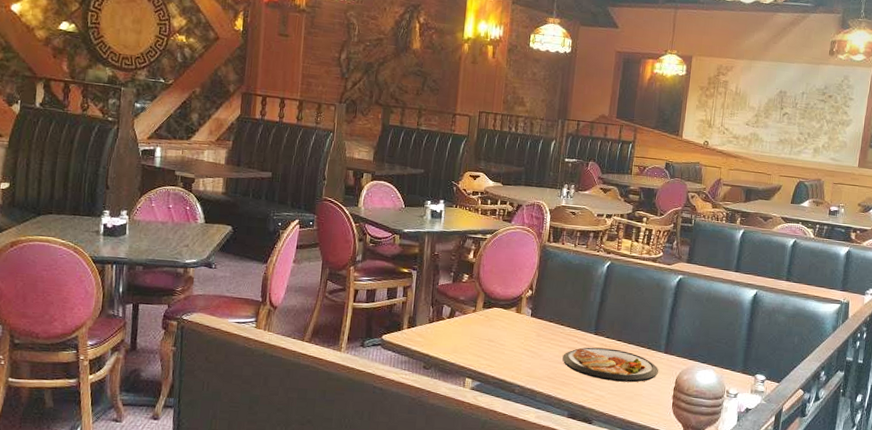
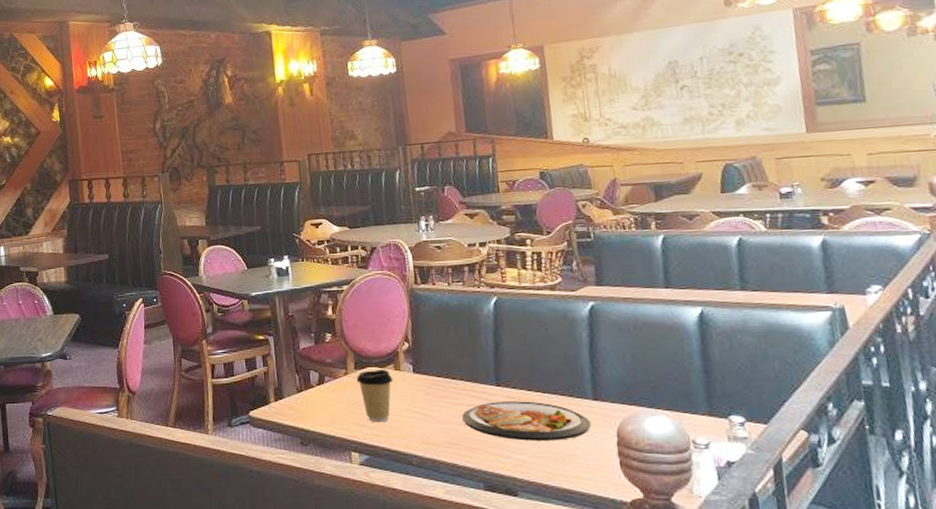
coffee cup: none [482,310,514,355] -> present [356,370,394,421]

